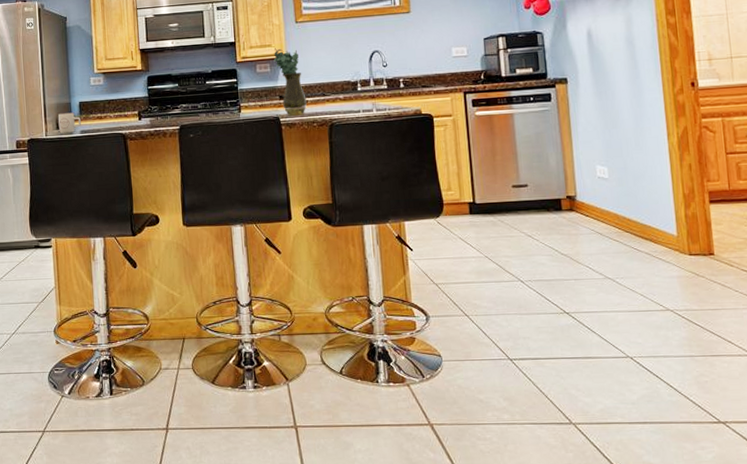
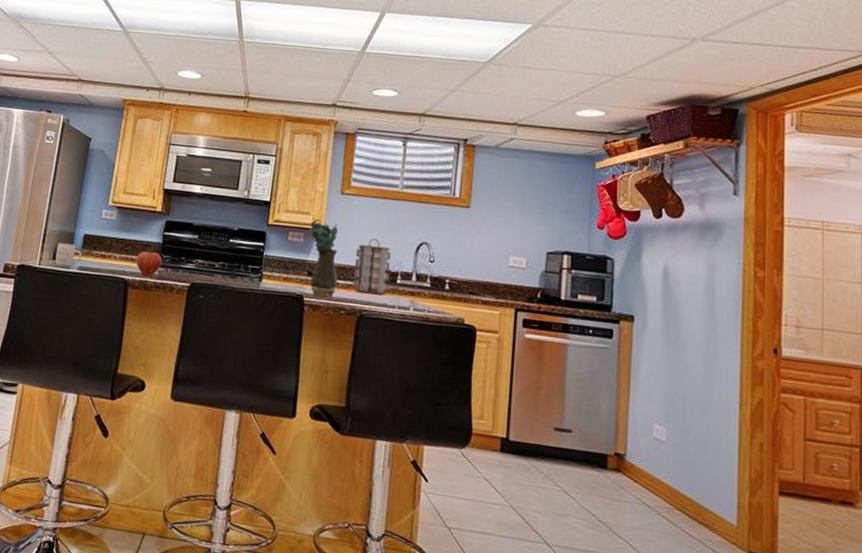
fruit: none [128,103,152,128] -> present [135,248,163,277]
spice rack: none [317,55,352,105] -> present [353,237,391,296]

